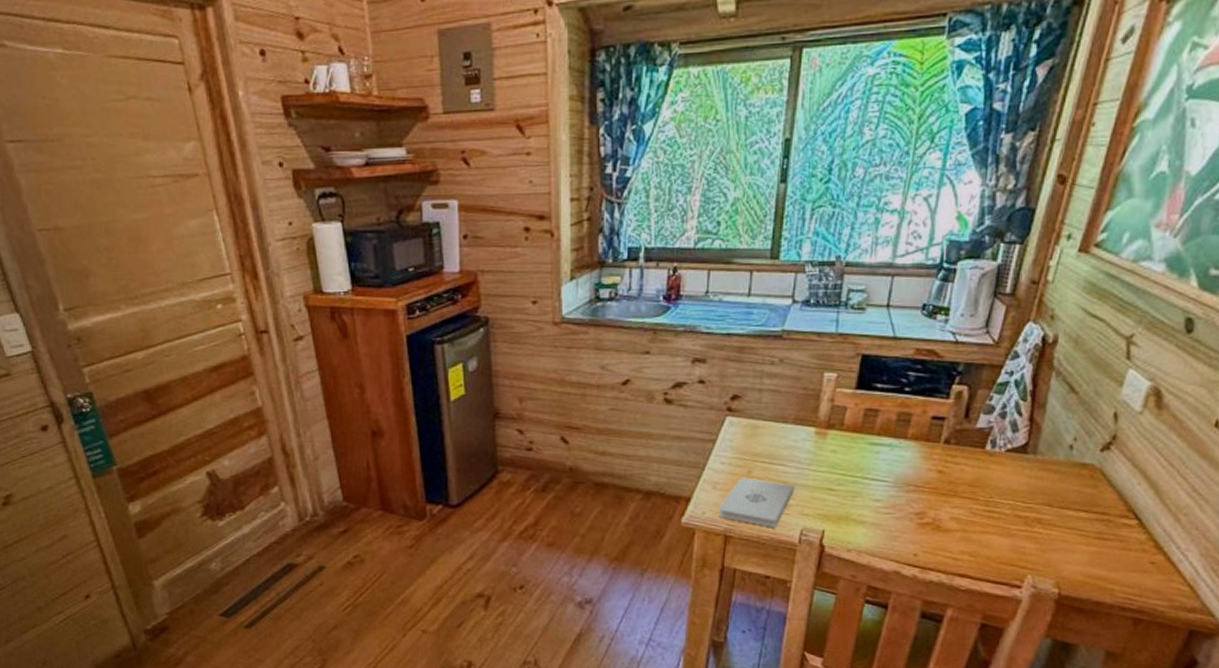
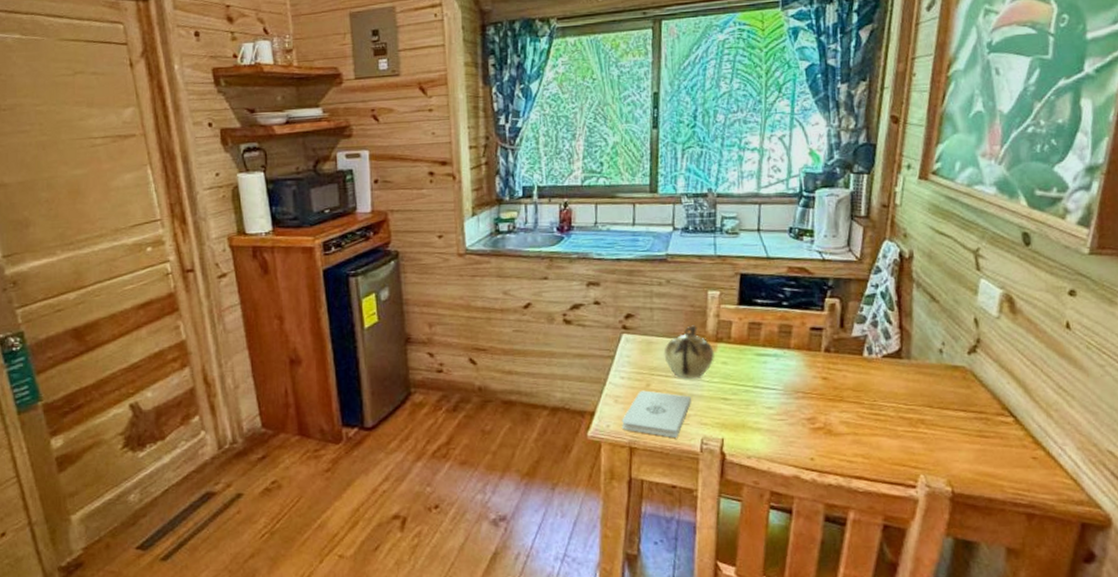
teapot: none [769,409,824,467] -> present [664,325,714,379]

